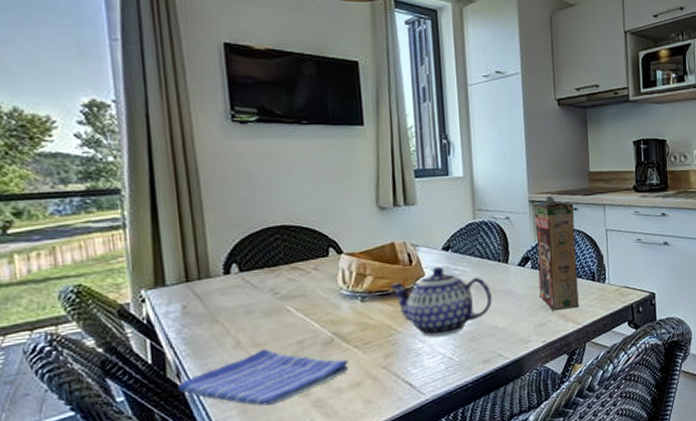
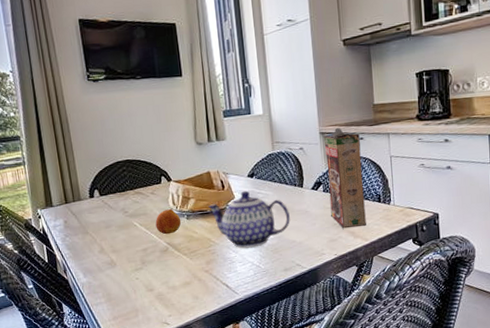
dish towel: present [178,348,349,406] -> none [65,254,180,297]
fruit: none [317,288,354,322] -> present [155,208,182,235]

